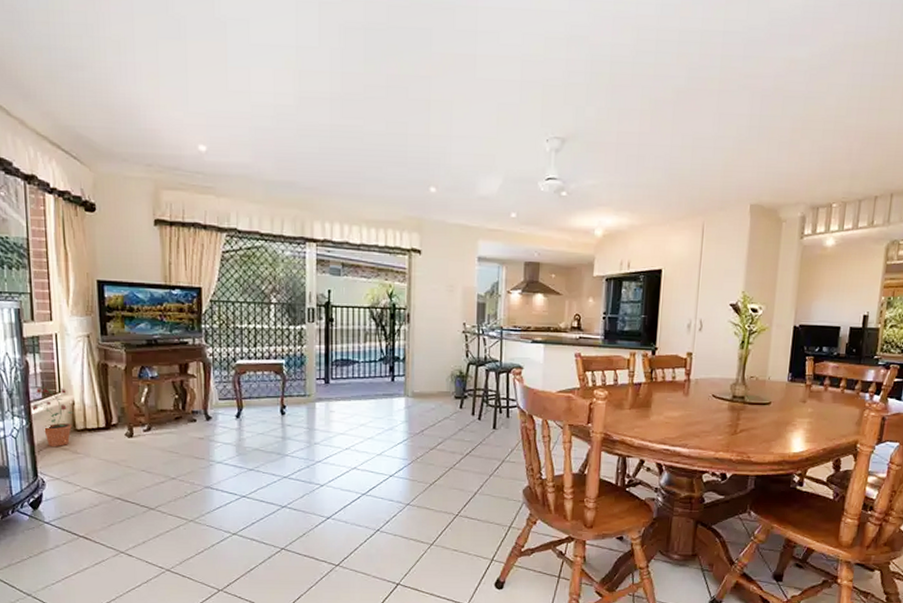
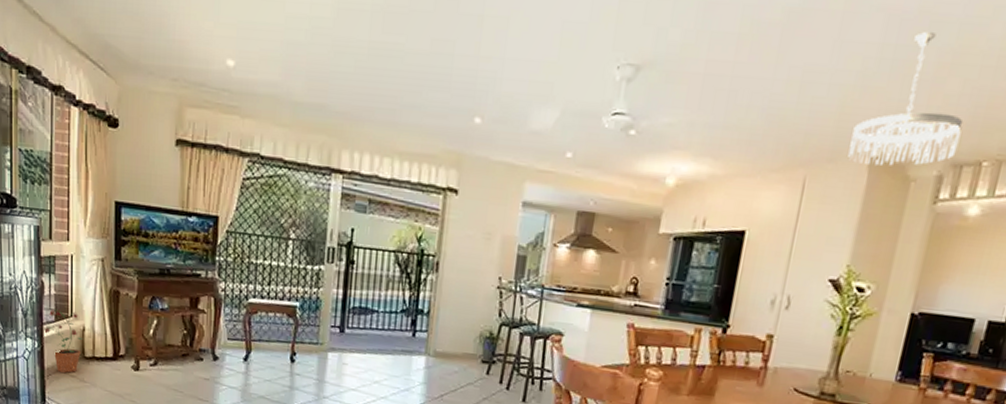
chandelier: none [734,104,816,211] -> present [848,31,964,166]

